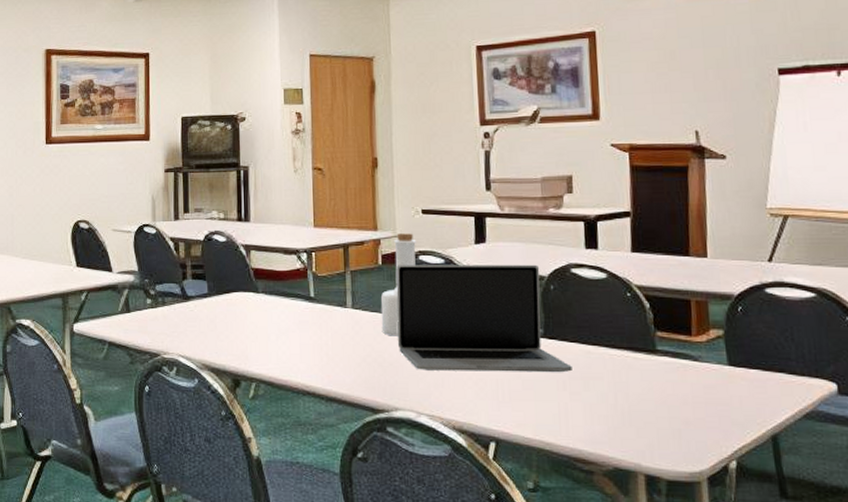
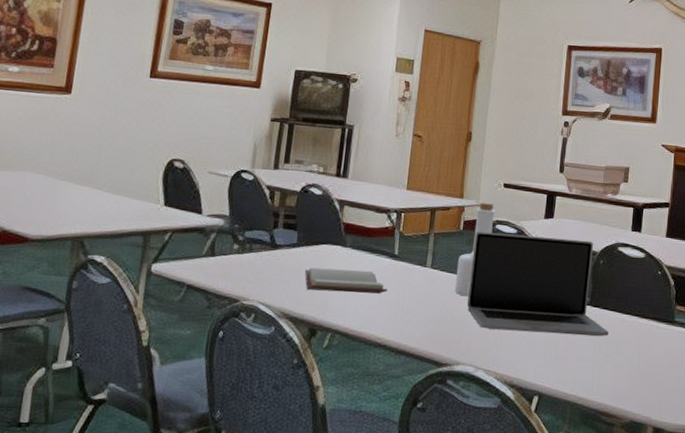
paperback book: none [219,316,308,340] -> present [304,267,388,294]

